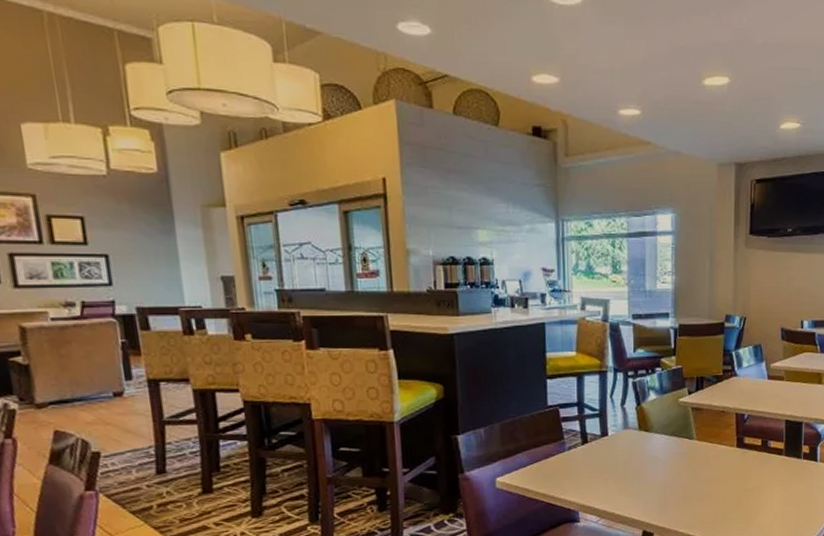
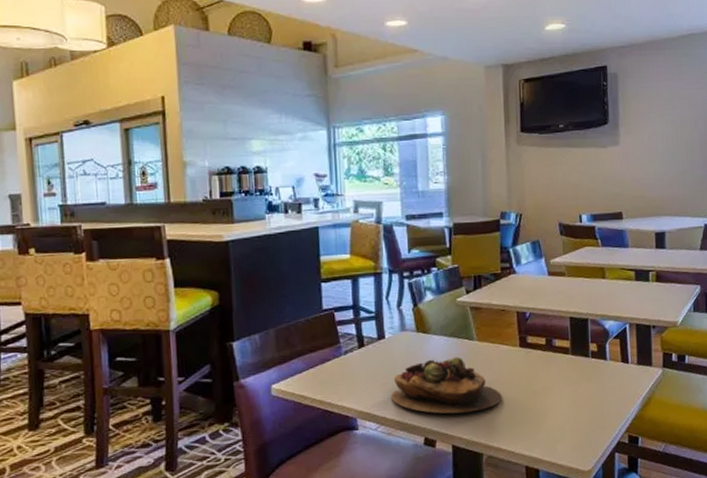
succulent plant: none [613,455,717,509] -> present [391,357,502,414]

